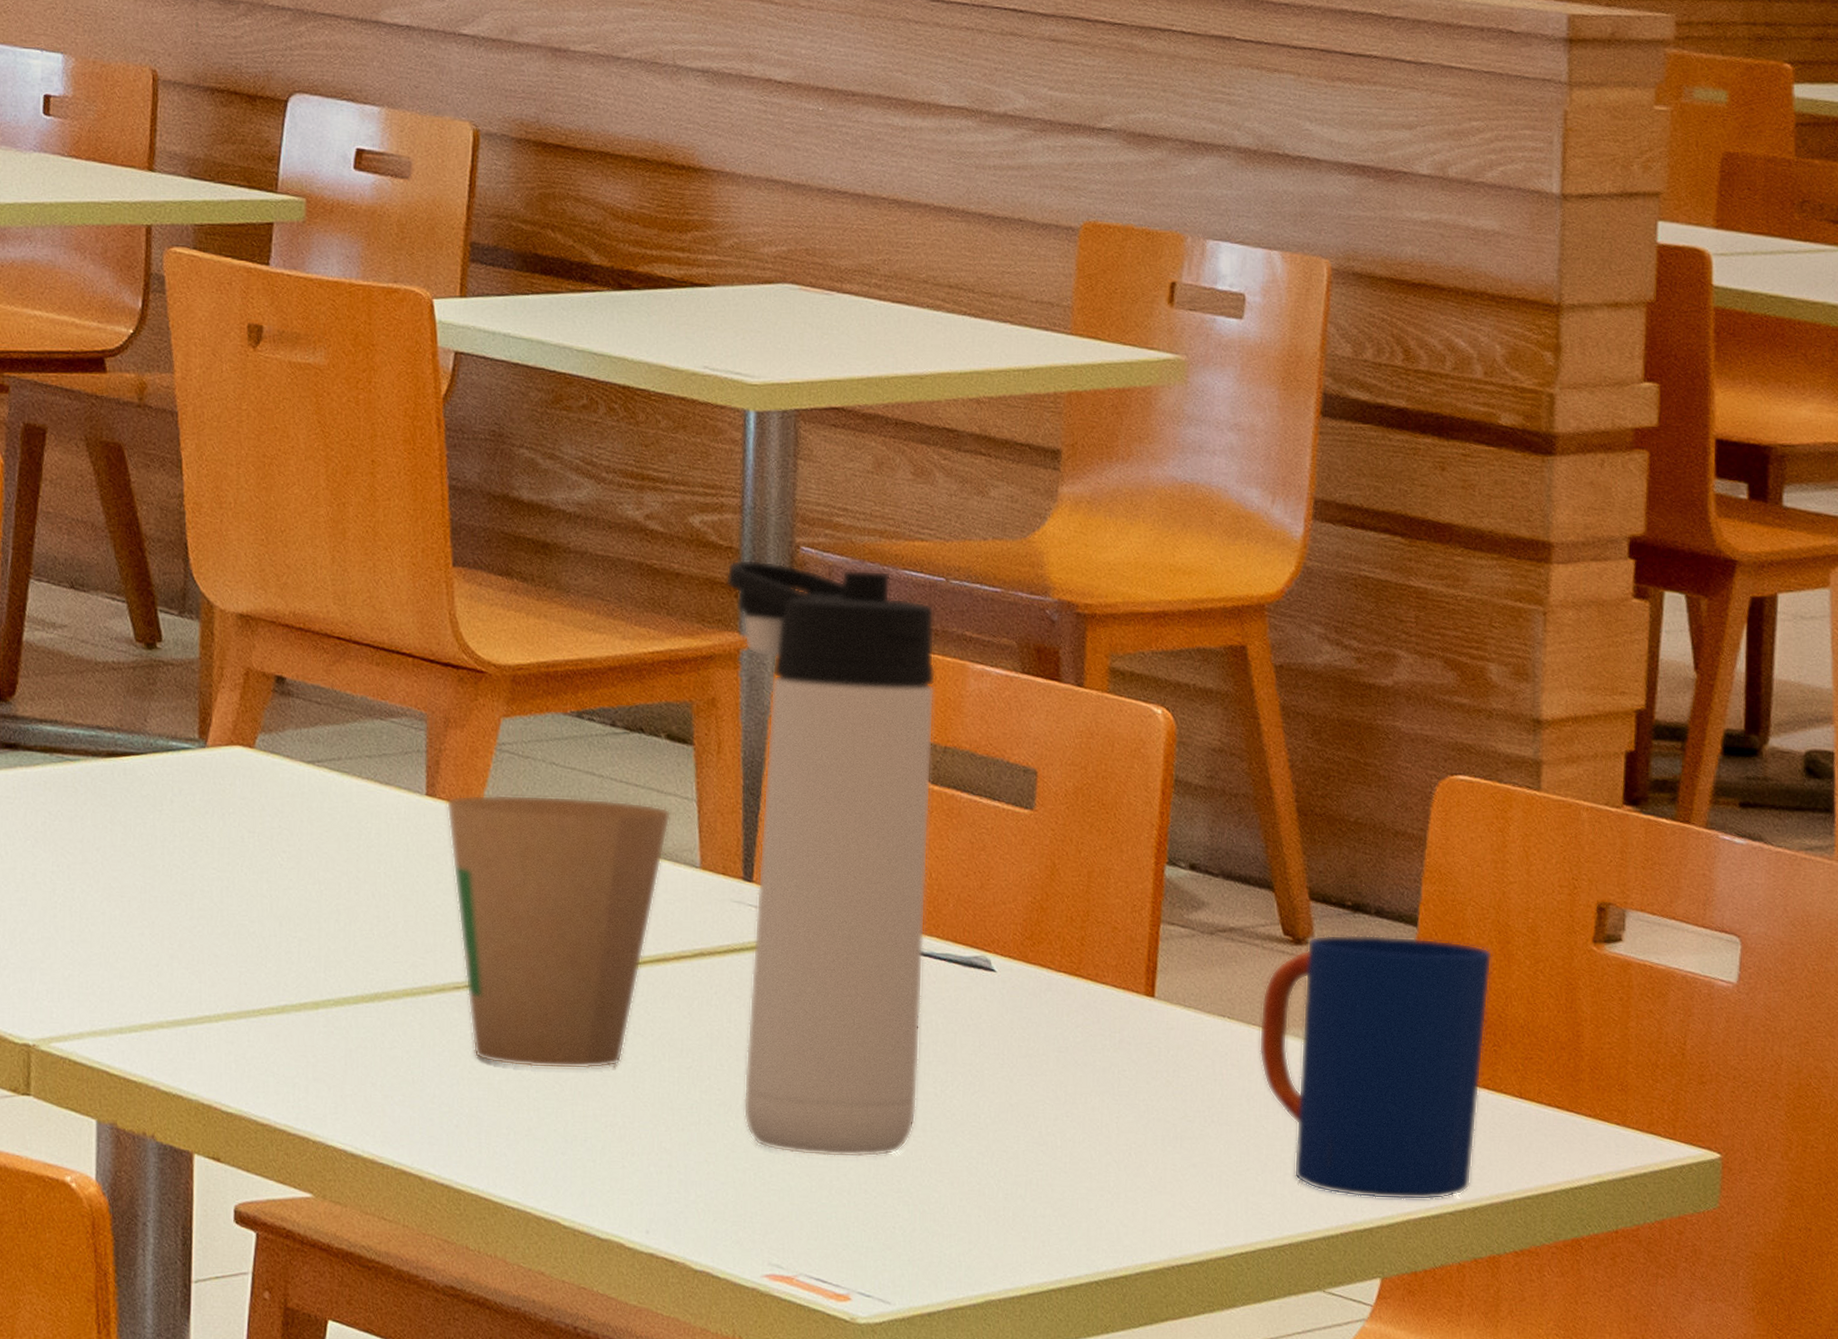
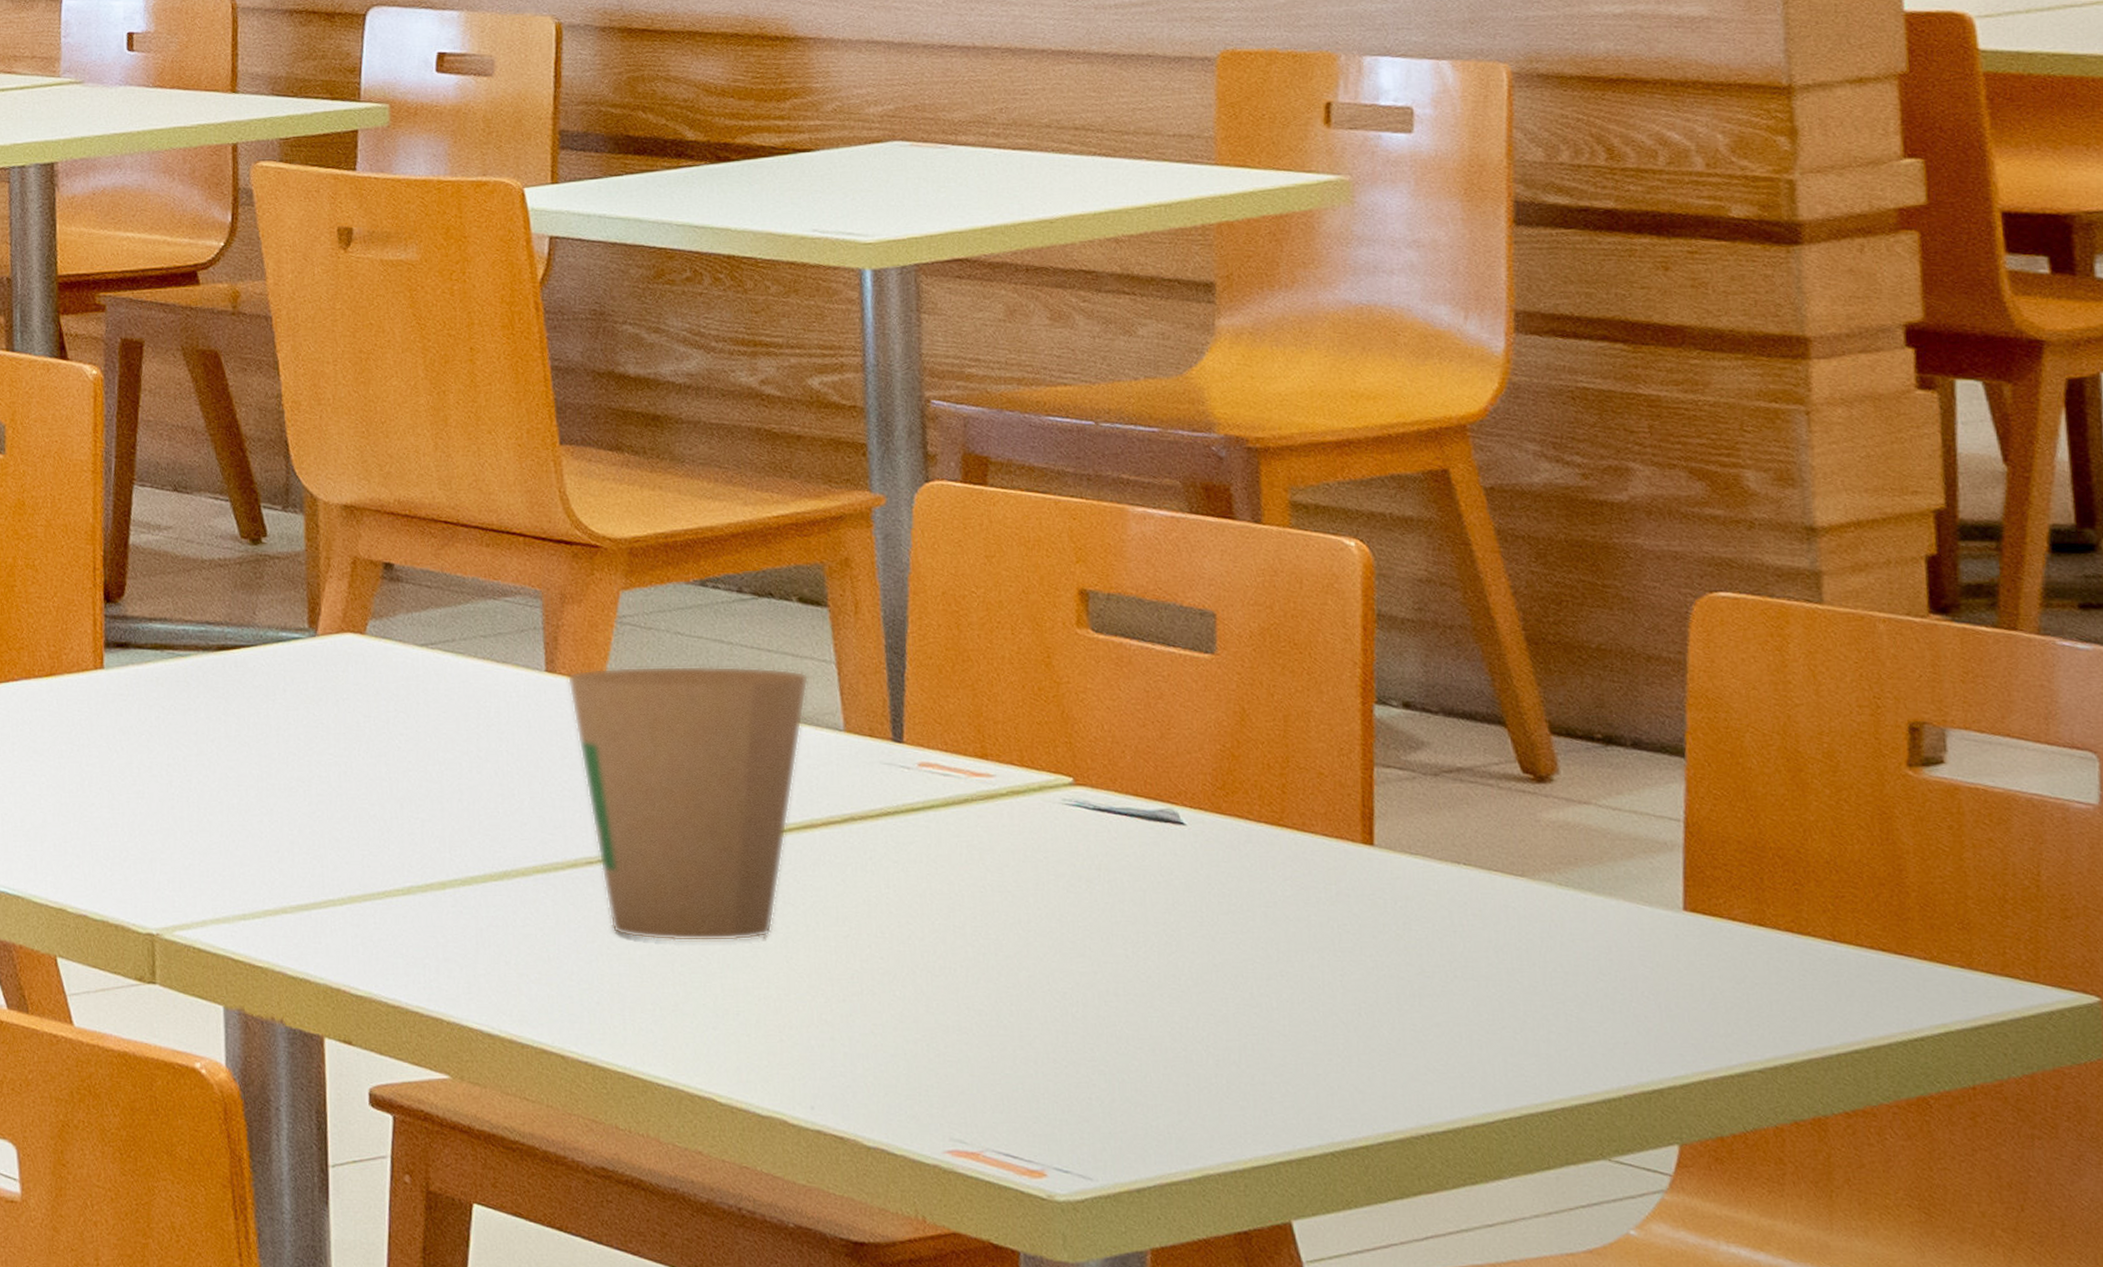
thermos bottle: present [725,559,936,1158] -> none [851,417,1107,1025]
mug: present [1258,934,1492,1200] -> none [1502,768,1783,1057]

